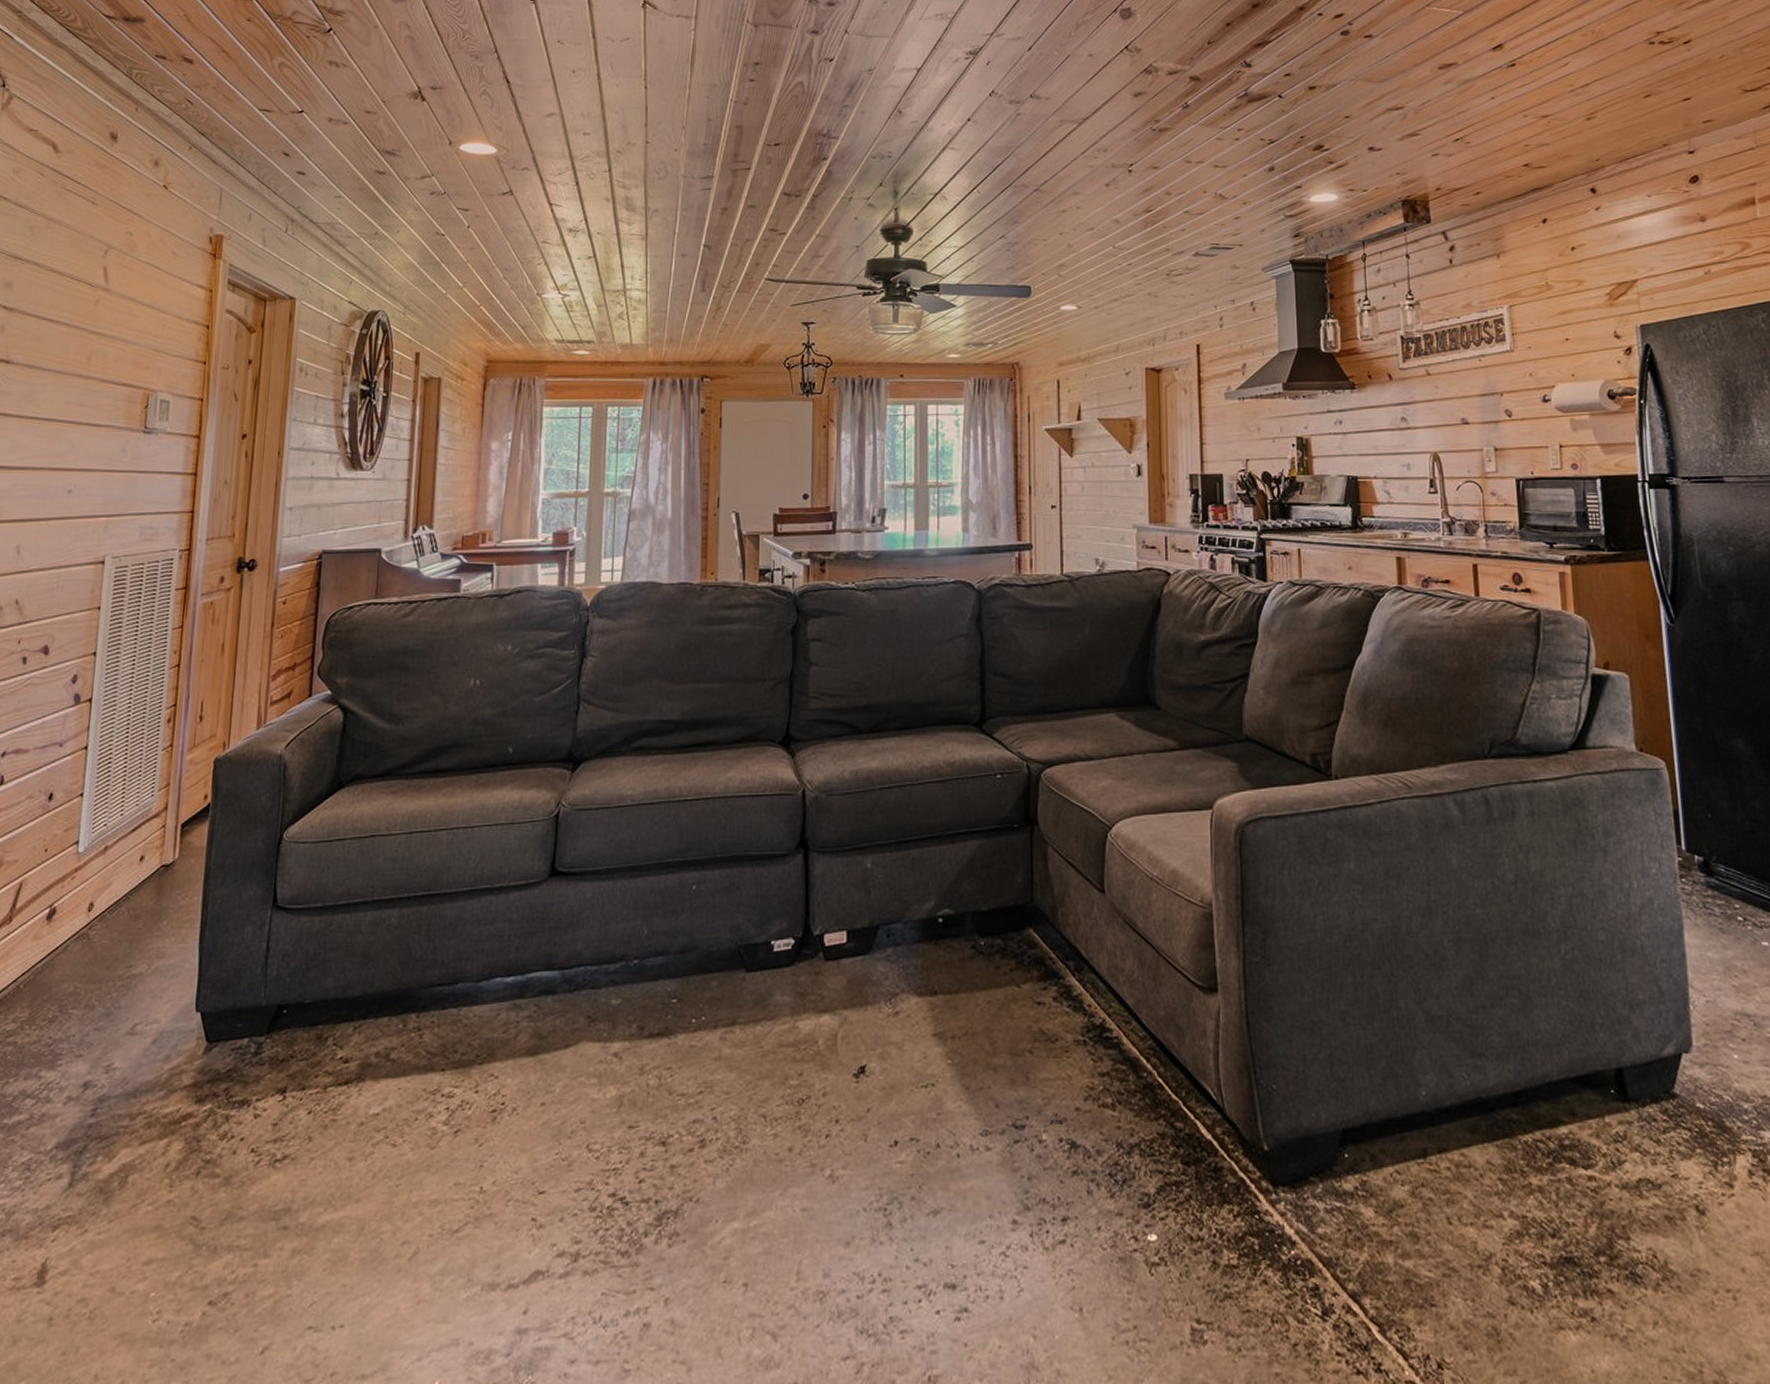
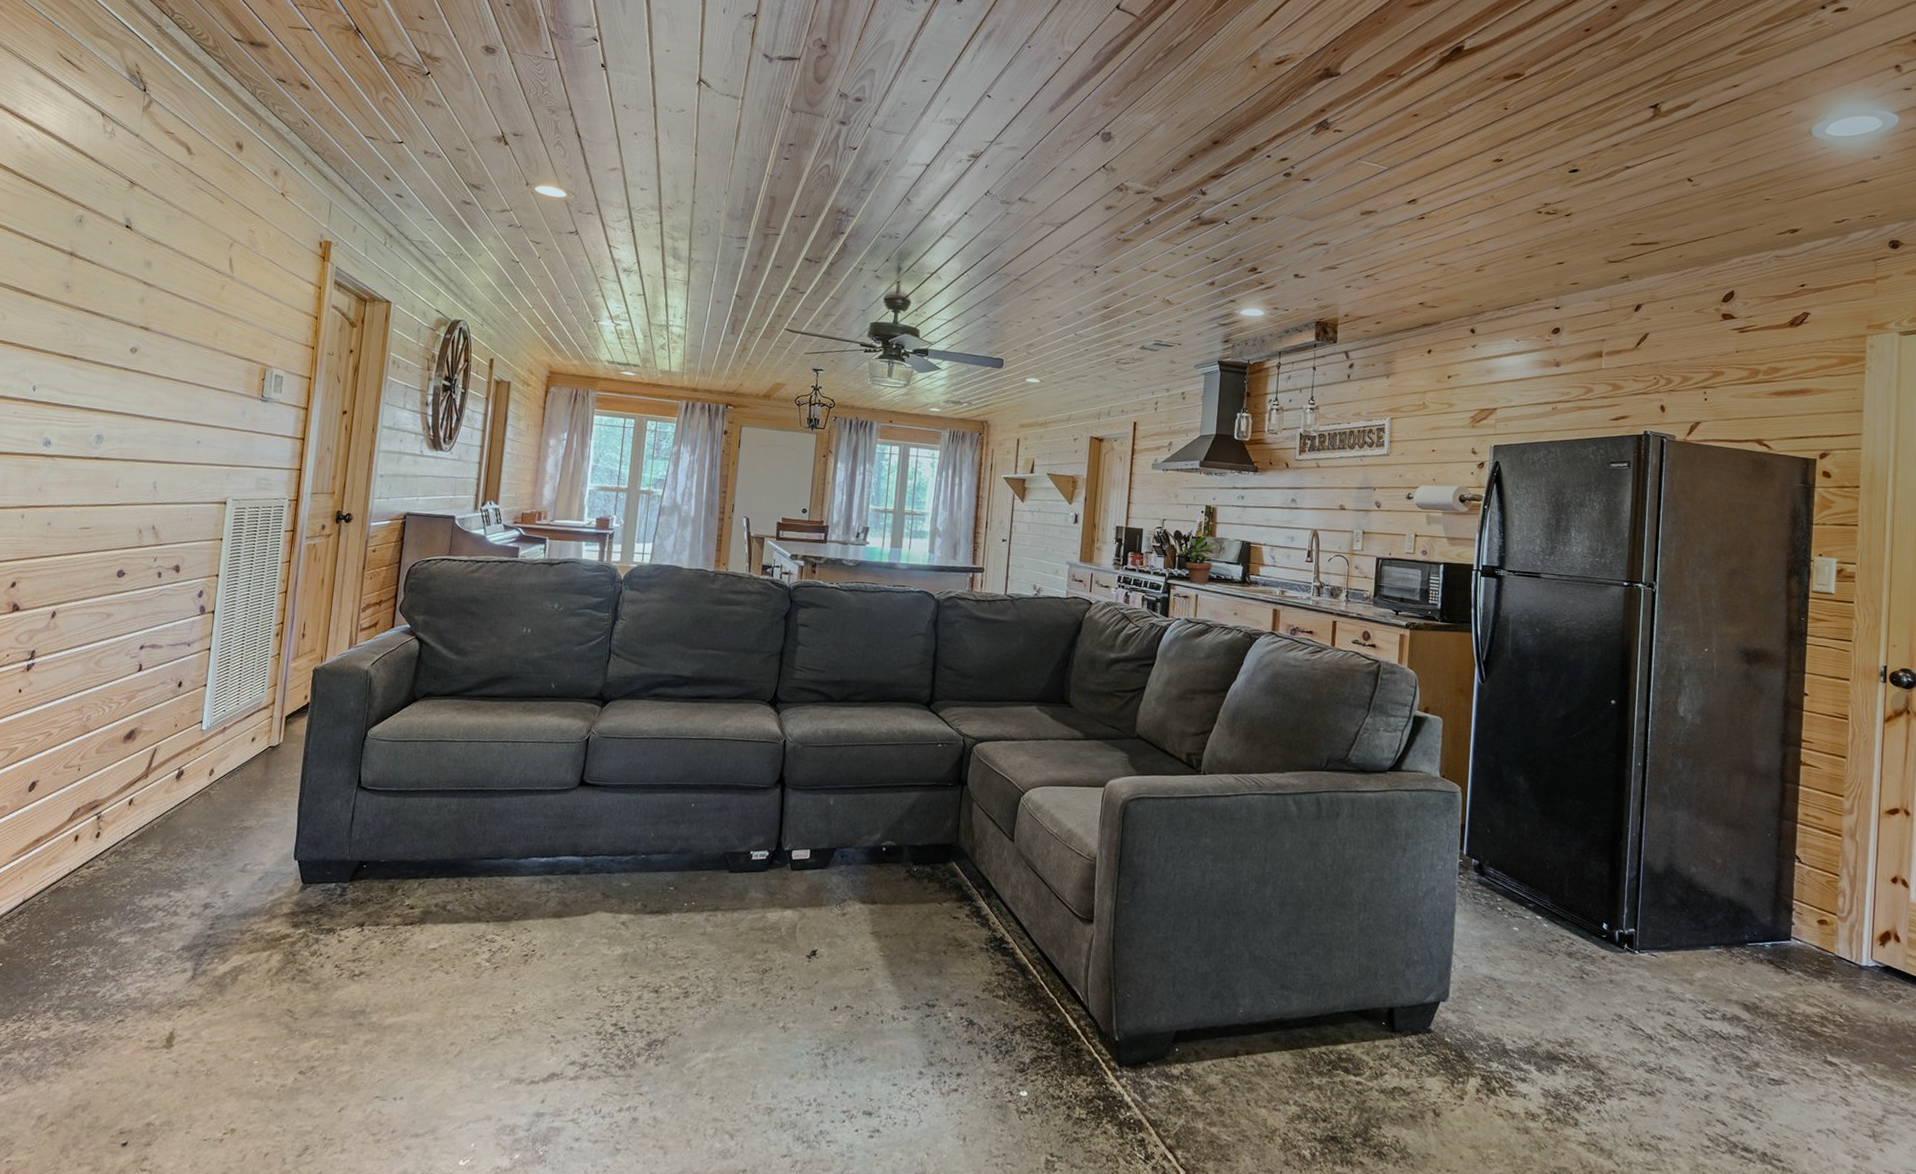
potted plant: none [1269,474,1316,536] -> present [1178,535,1214,585]

